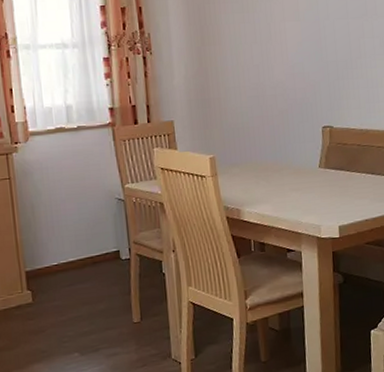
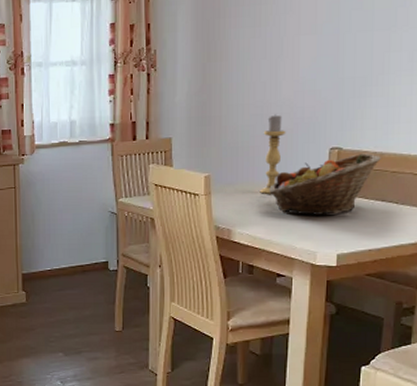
candle holder: none [261,96,282,173] -> present [260,114,286,194]
fruit basket: none [272,131,367,191] -> present [269,153,381,215]

